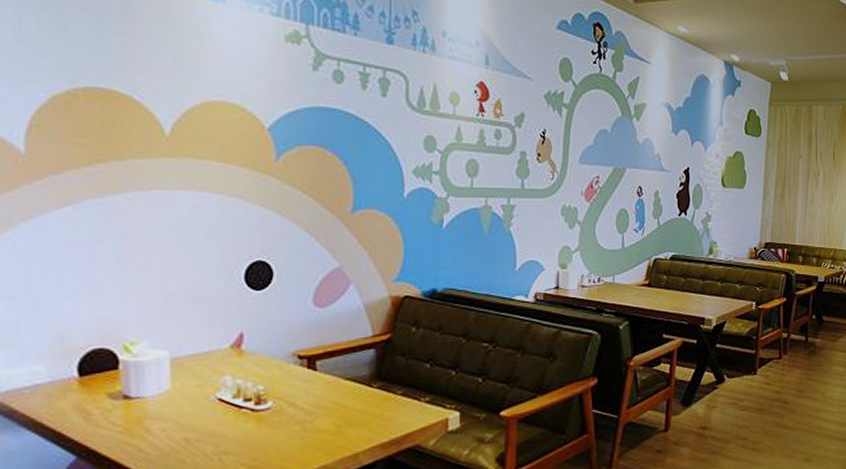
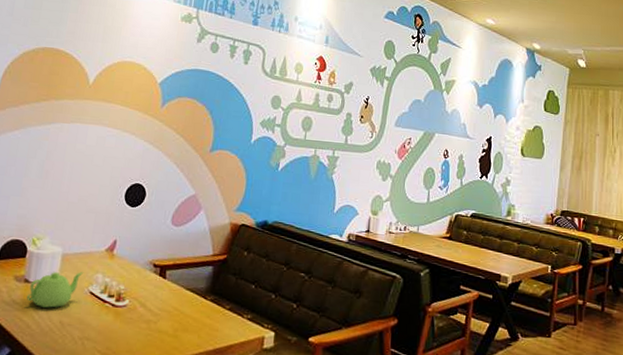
teapot: none [130,377,206,427] -> present [26,272,84,309]

